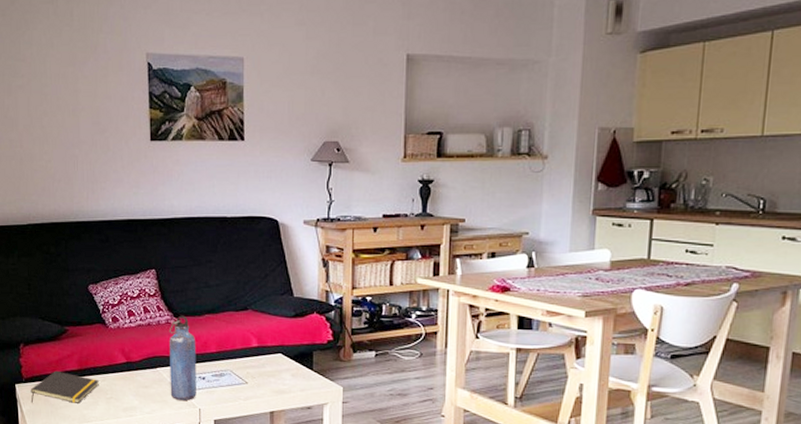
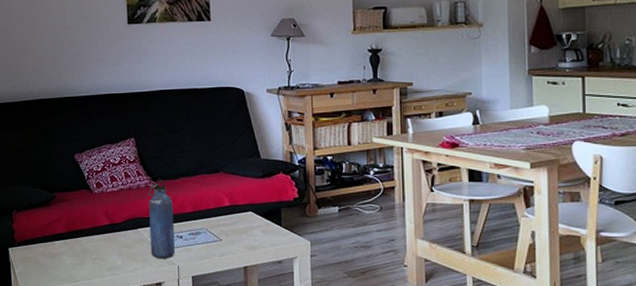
notepad: present [30,370,99,404] -> none [22,234,85,265]

